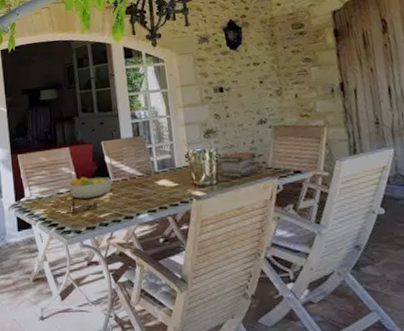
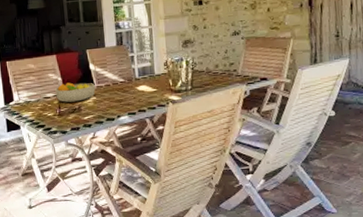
book stack: present [217,152,259,178] -> none [193,60,230,84]

